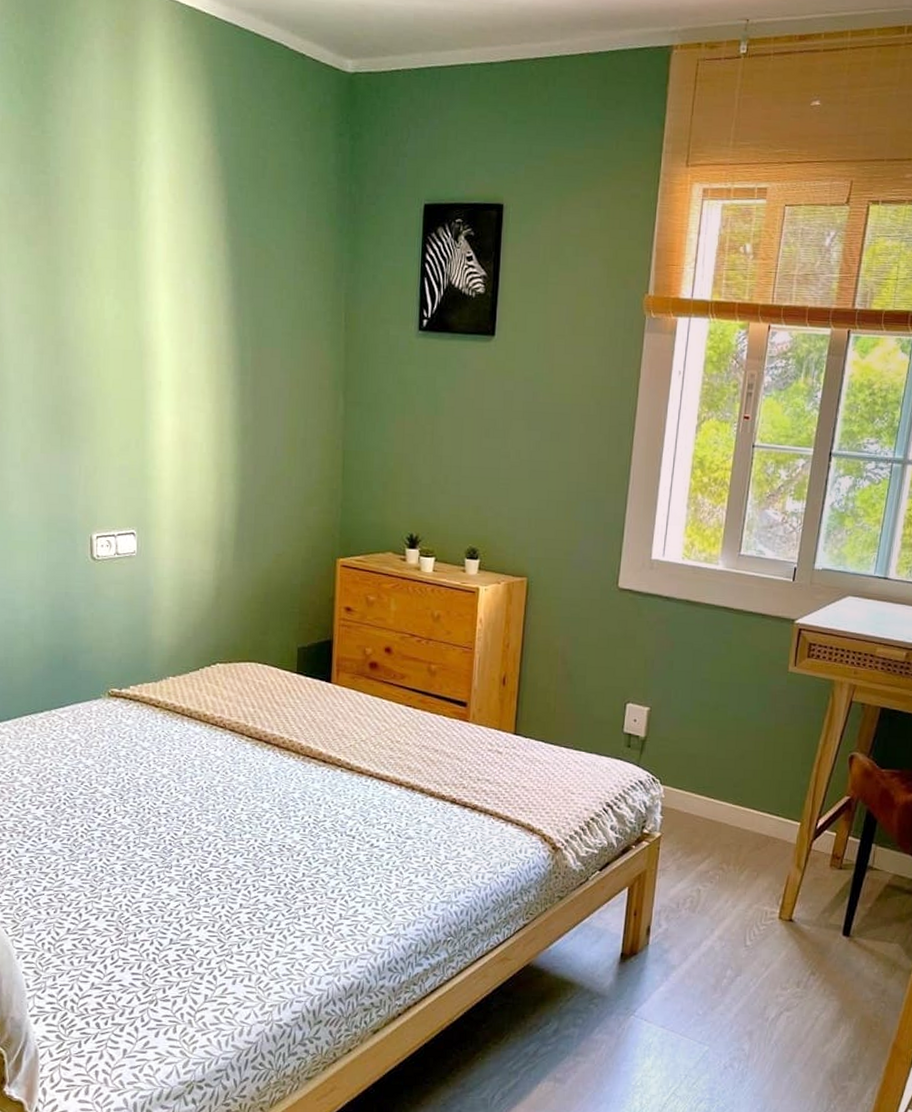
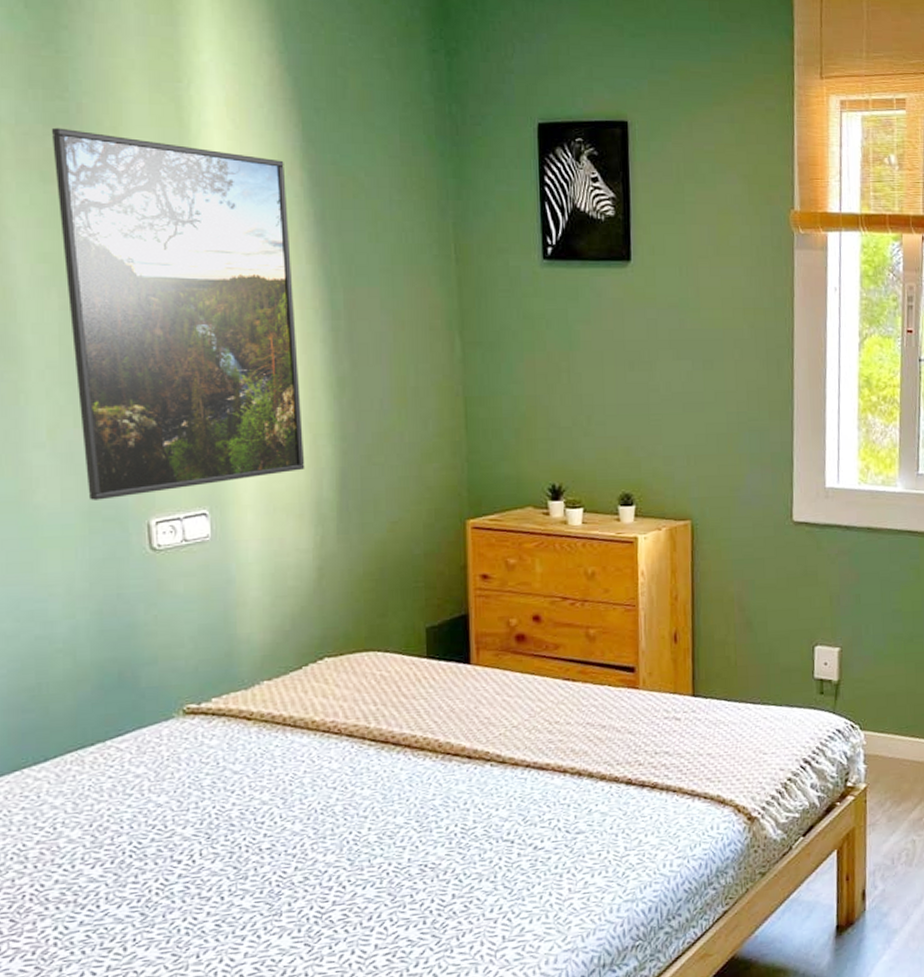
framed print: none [35,198,212,515] -> present [51,127,305,500]

